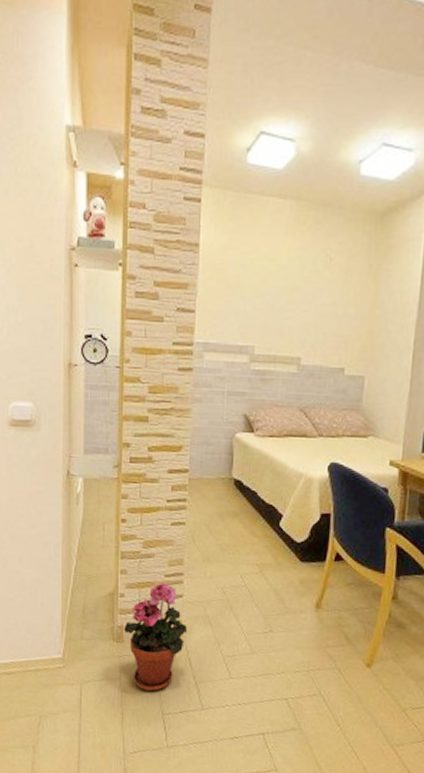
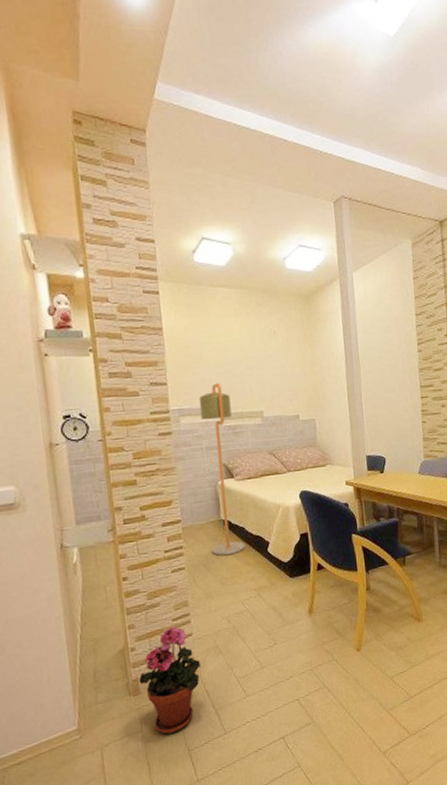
floor lamp: none [215,316,264,520] -> present [198,383,246,556]

